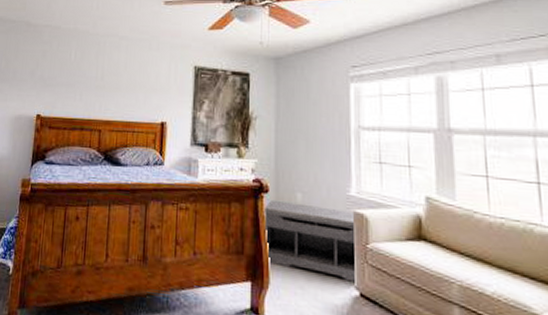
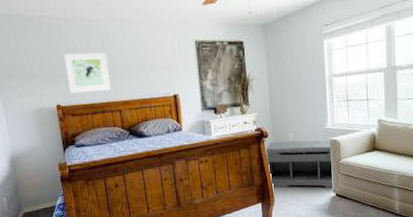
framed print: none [53,62,98,106] -> present [63,52,111,94]

